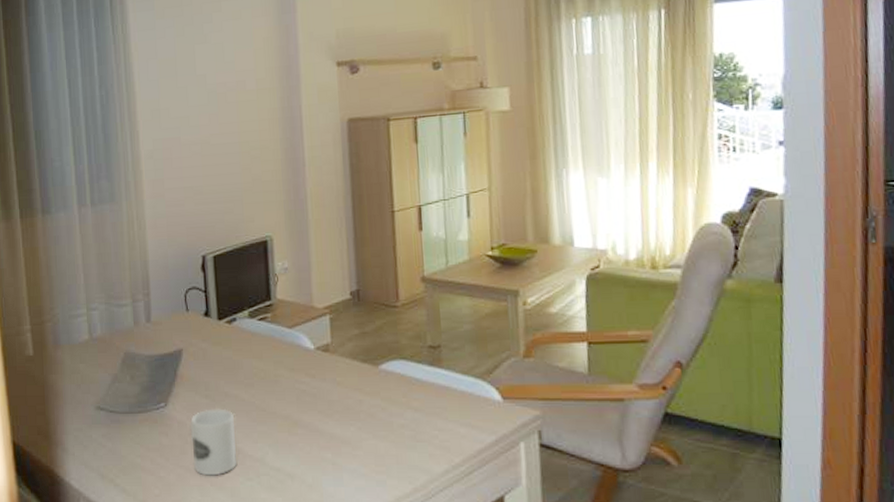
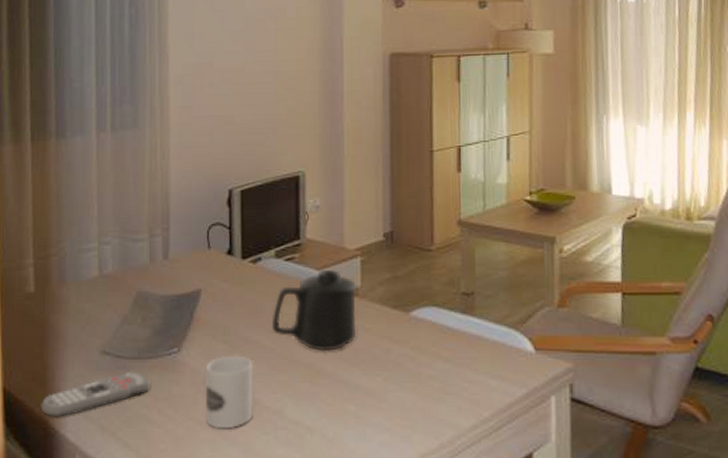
remote control: none [46,424,142,467] -> present [41,371,150,418]
mug: none [249,328,329,404] -> present [271,270,359,352]

